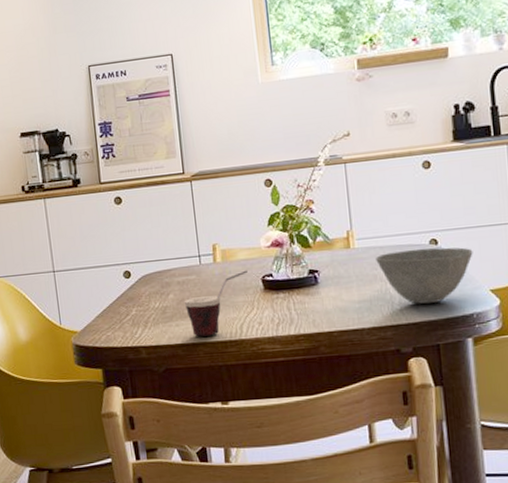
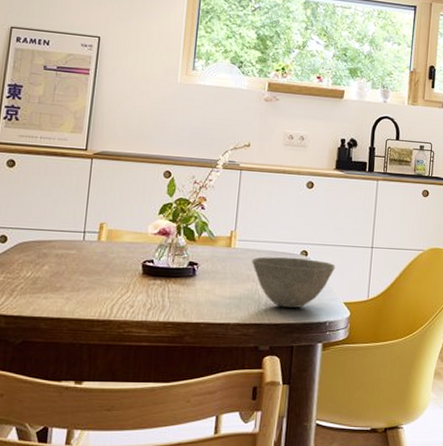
cup: present [184,270,248,337] -> none [58,253,130,313]

